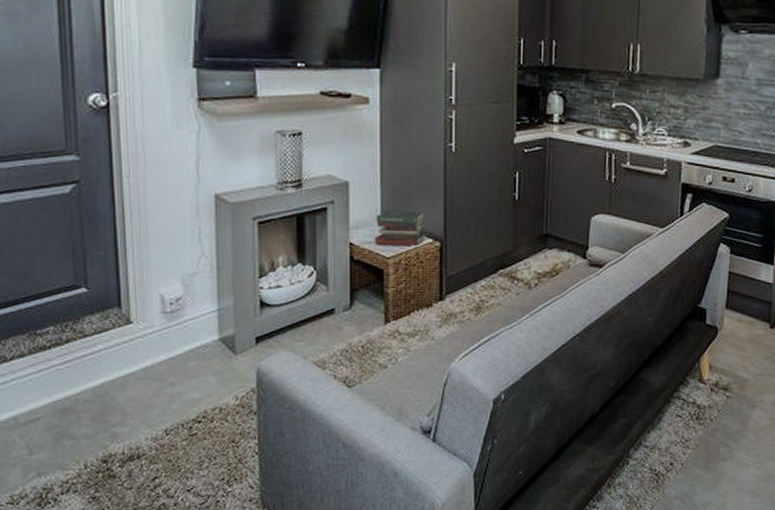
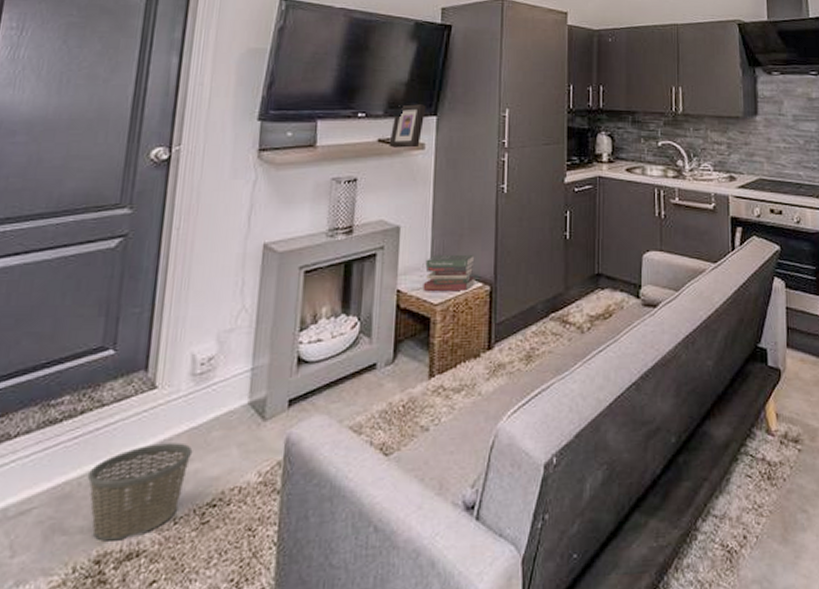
basket: none [82,370,174,446] -> present [87,442,193,541]
picture frame: none [332,55,368,102] -> present [389,104,426,148]

